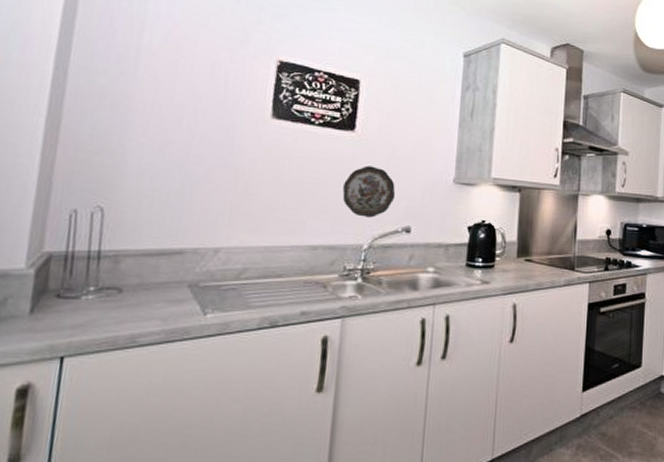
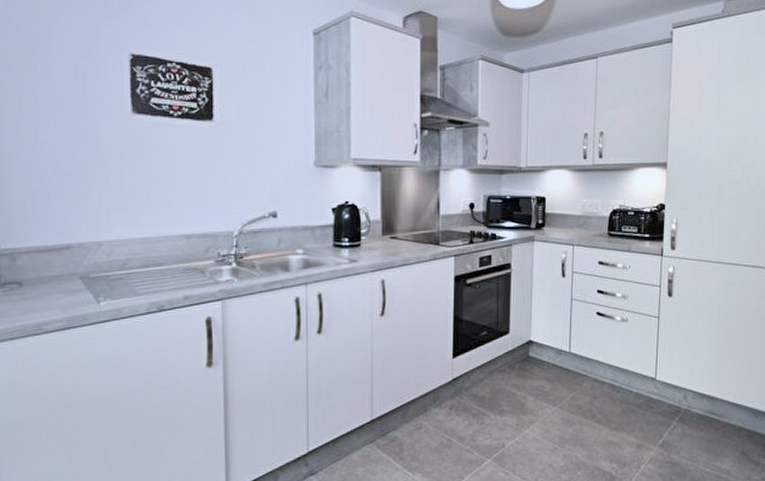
decorative plate: present [342,165,396,218] -> none [209,154,259,205]

